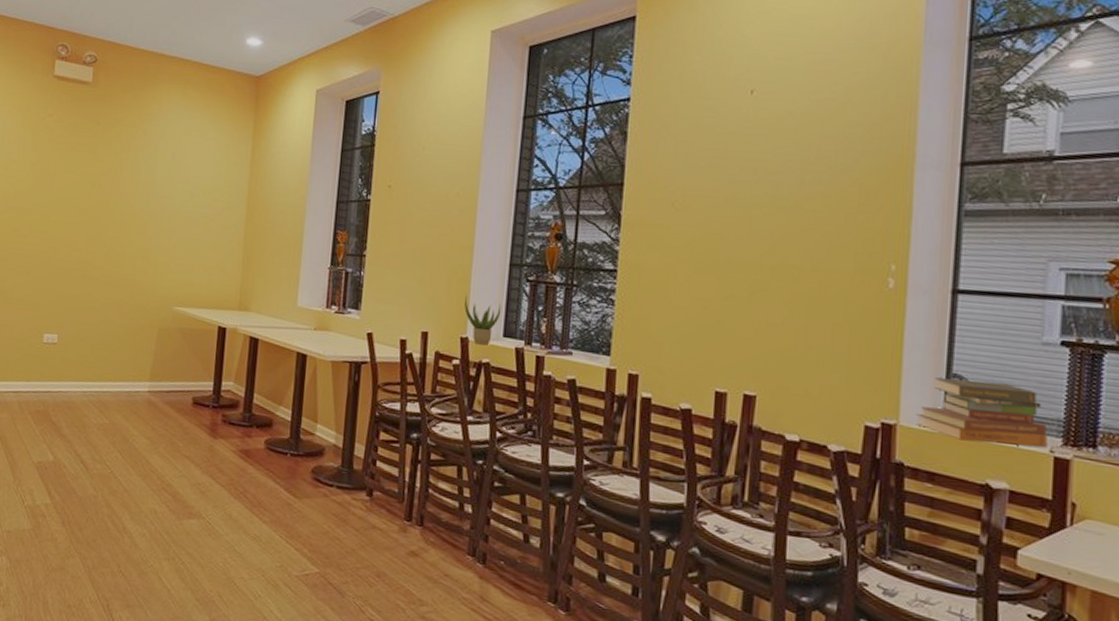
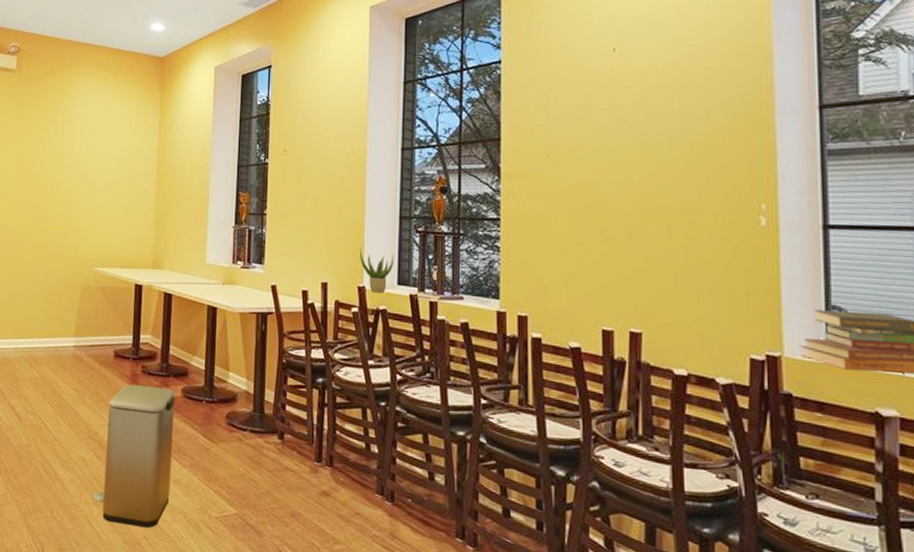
pedal bin: none [164,434,258,586] -> present [92,384,176,528]

